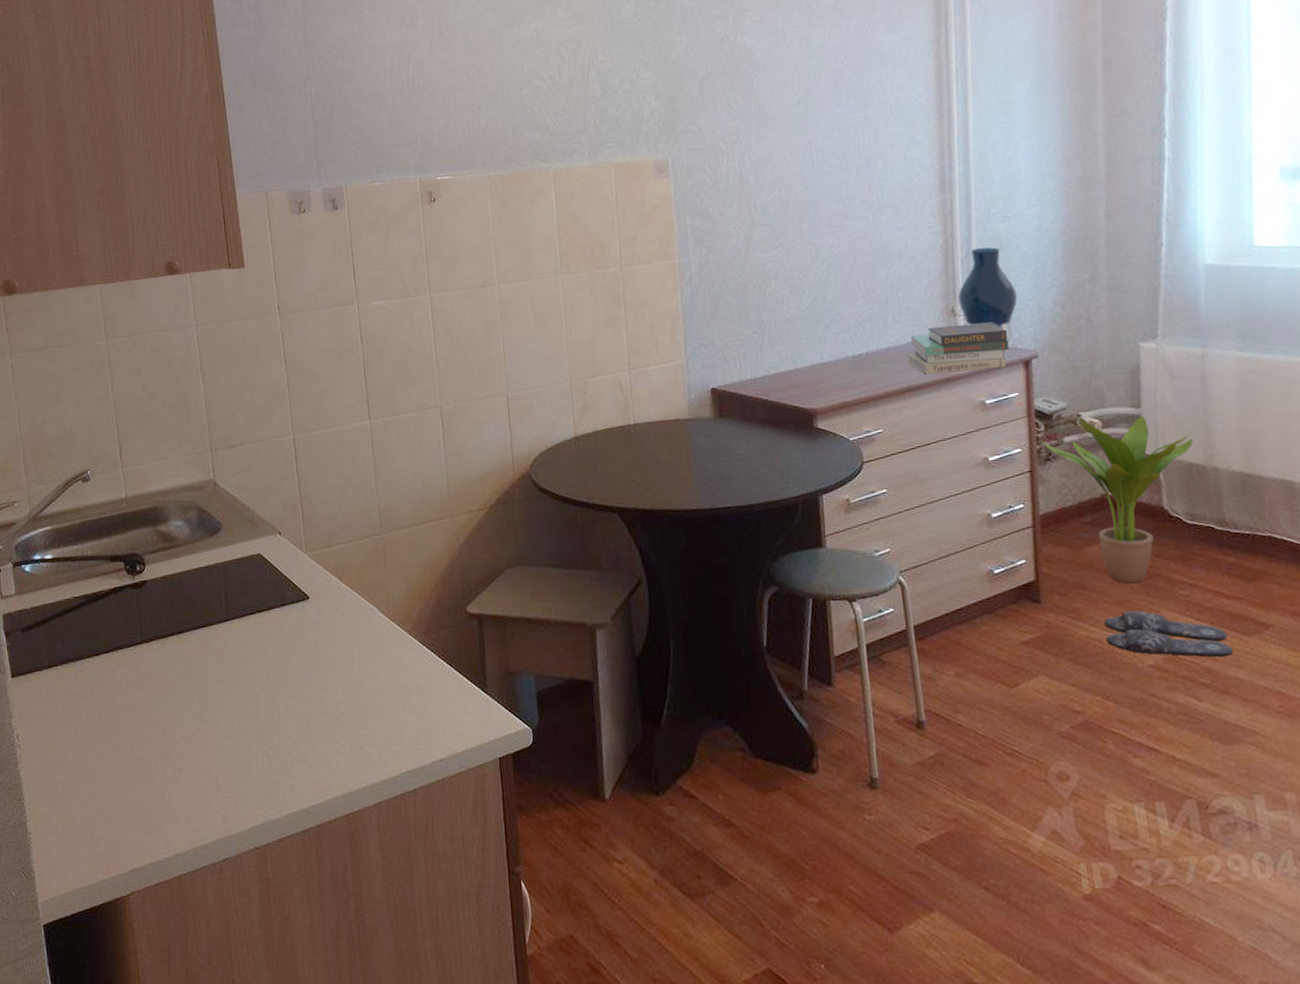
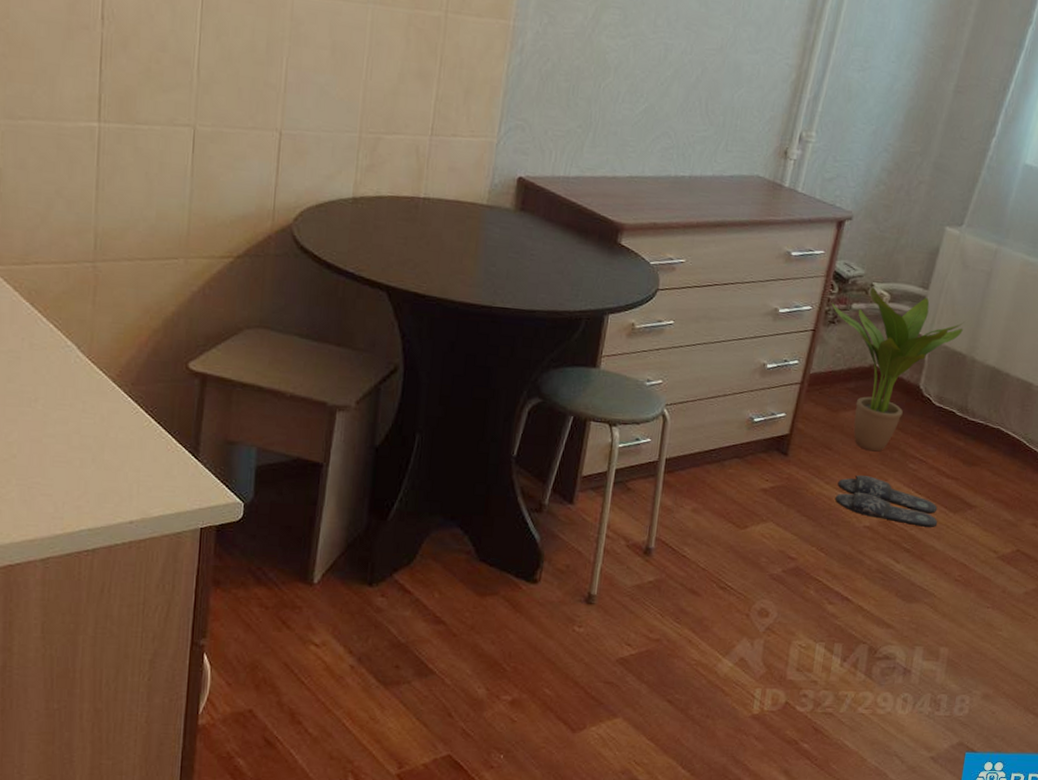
books: present [907,322,1010,375] -> none [727,164,832,223]
vase: present [957,247,1017,342] -> none [793,92,851,198]

